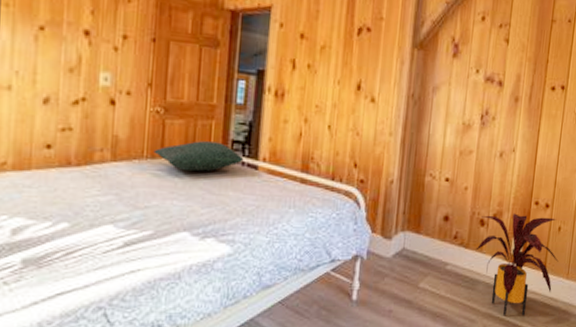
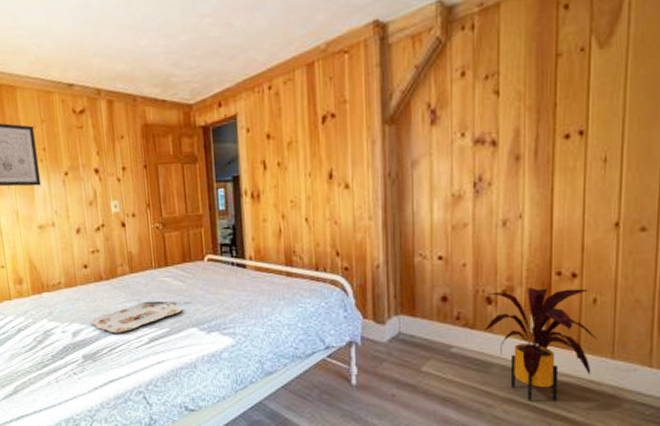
serving tray: none [42,196,175,233] -> present [90,301,183,333]
pillow: present [153,141,244,172] -> none [159,247,233,276]

